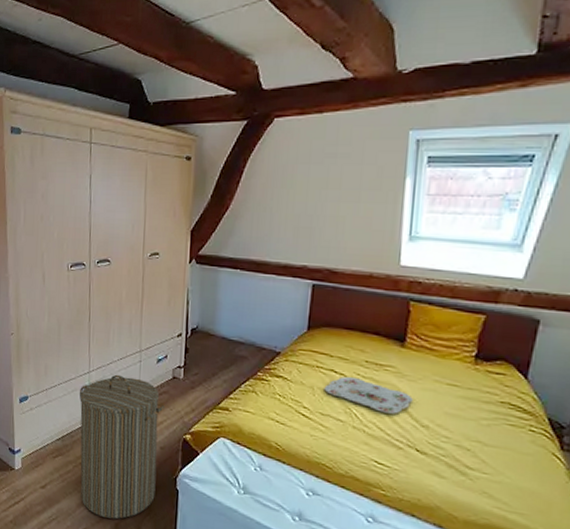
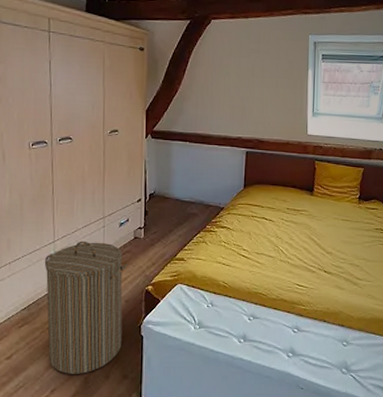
serving tray: present [324,376,413,414] -> none [258,221,320,246]

